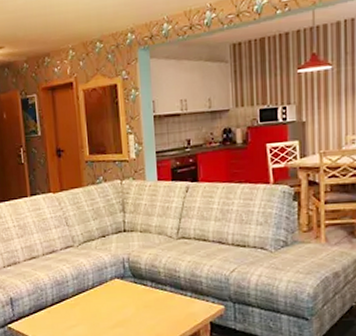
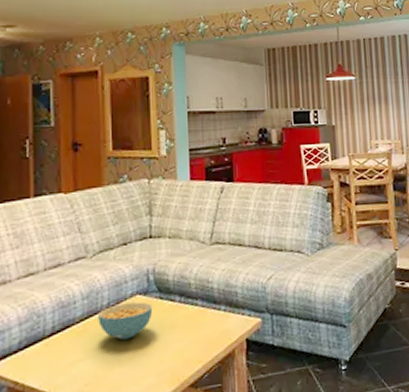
cereal bowl: none [86,284,129,314] -> present [98,302,153,340]

